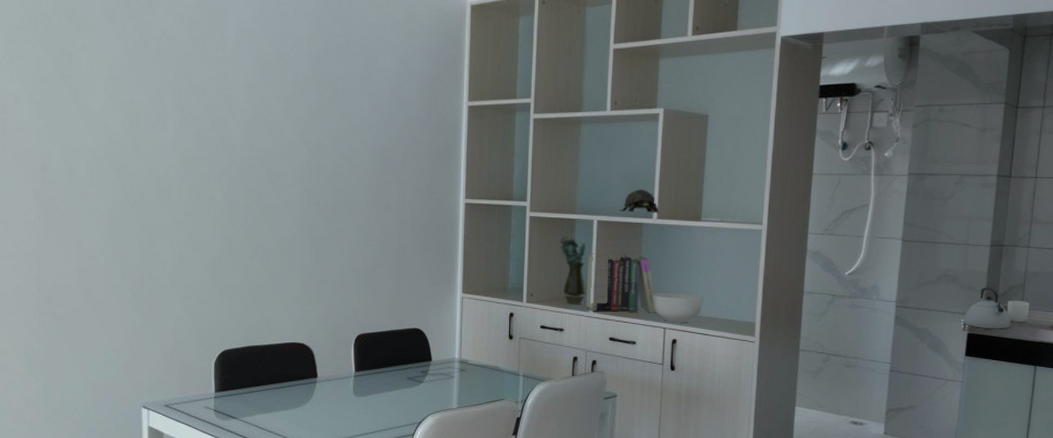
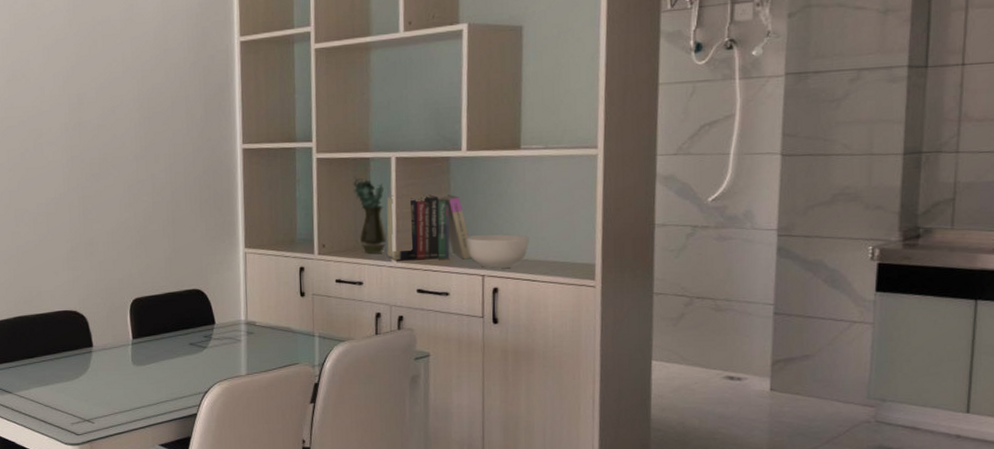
decorative figurine: present [619,189,659,213] -> none [420,118,469,146]
kettle: present [963,287,1011,330] -> none [870,205,938,257]
mug: present [1006,300,1030,322] -> none [931,219,963,247]

